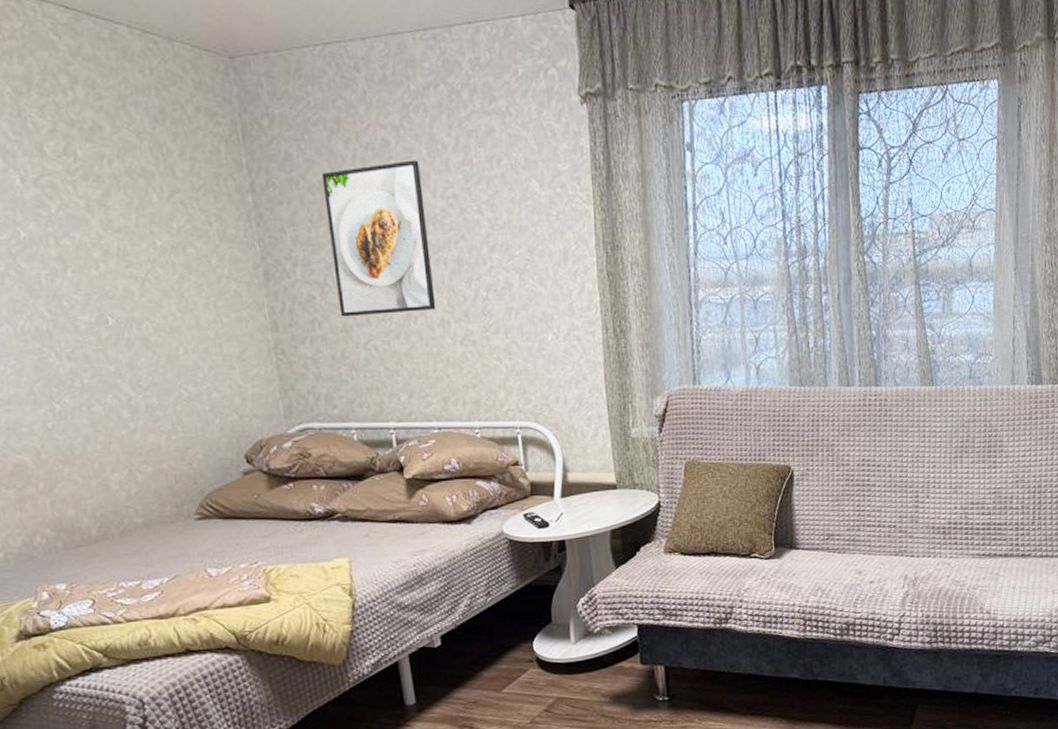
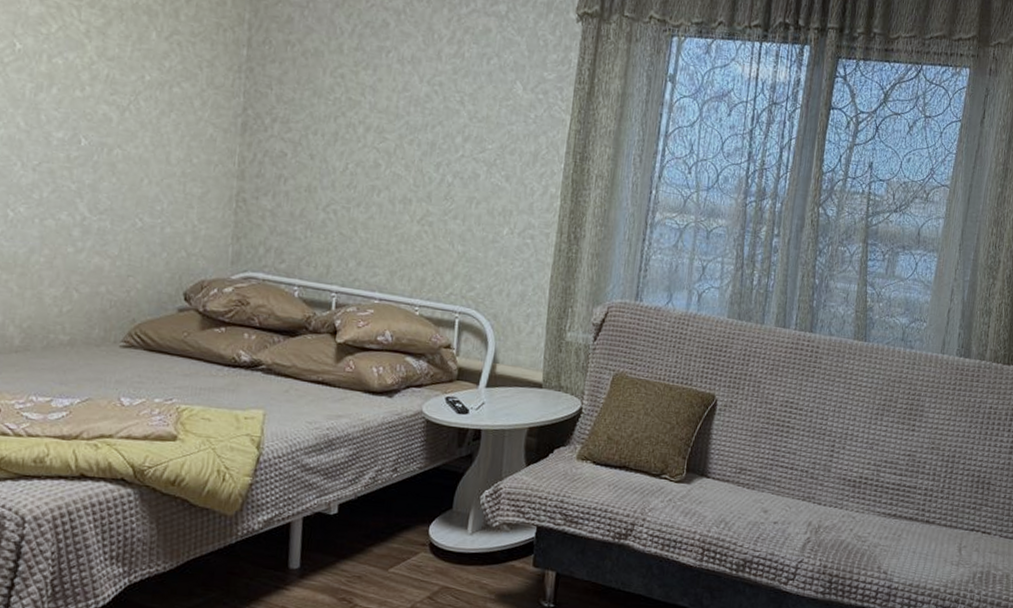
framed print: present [321,160,436,317] -> none [307,40,413,186]

